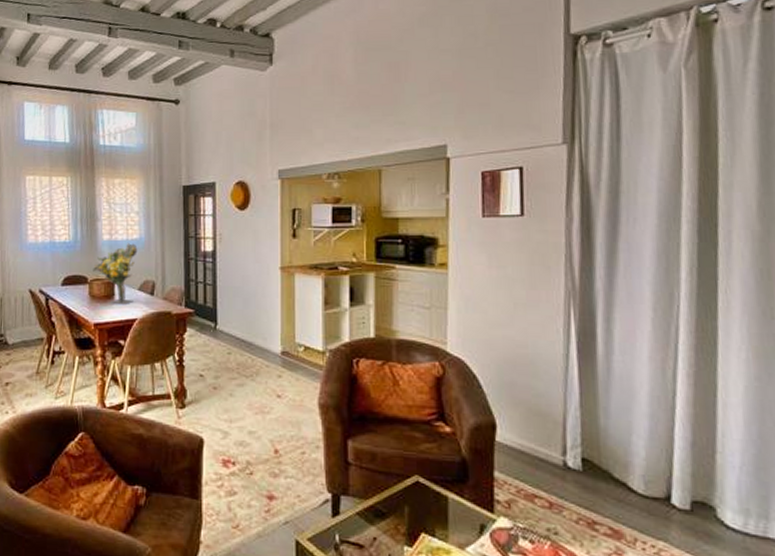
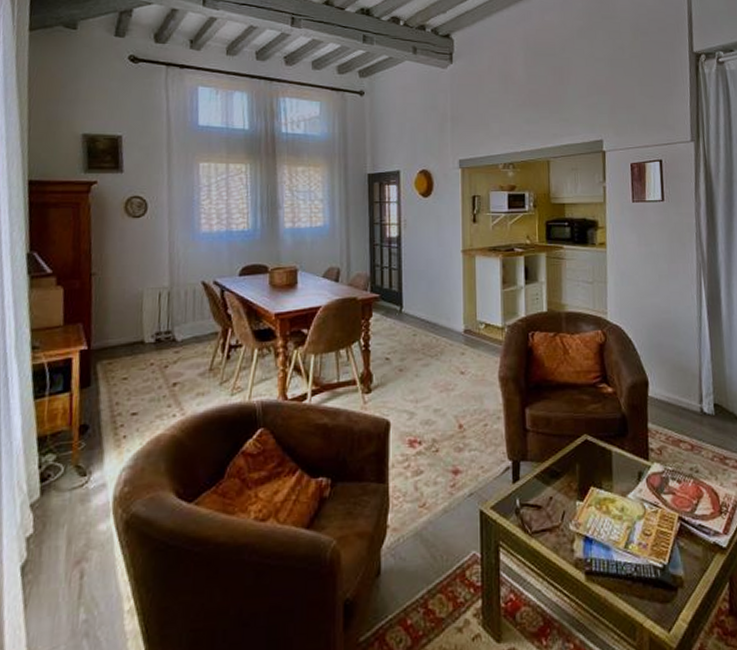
bouquet: present [93,243,138,306] -> none [274,230,322,294]

